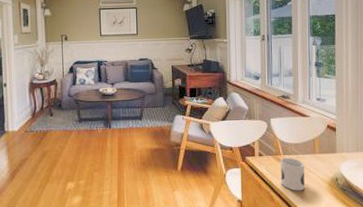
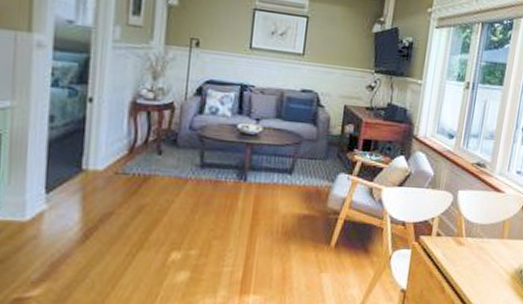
mug: present [281,157,305,191] -> none [457,240,489,283]

